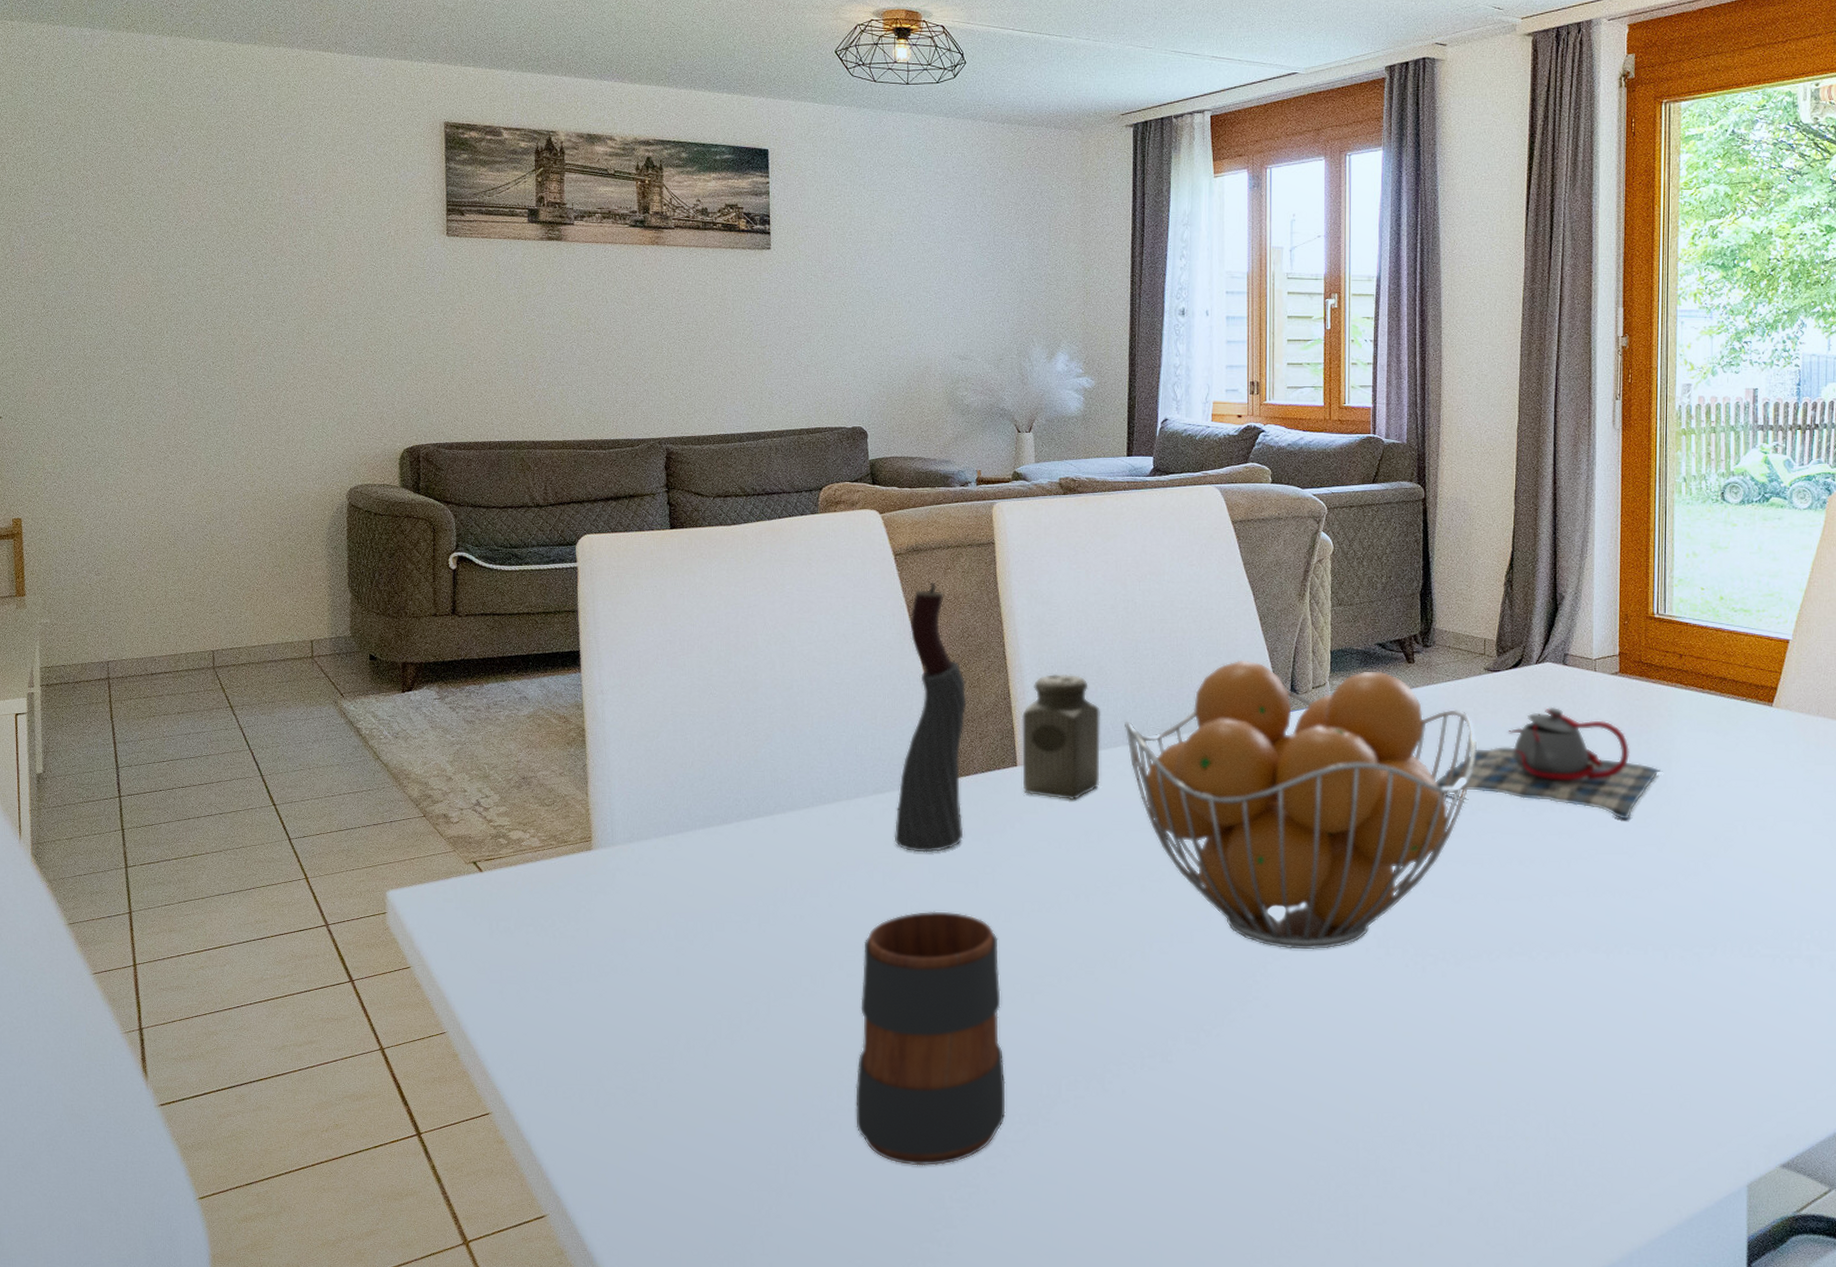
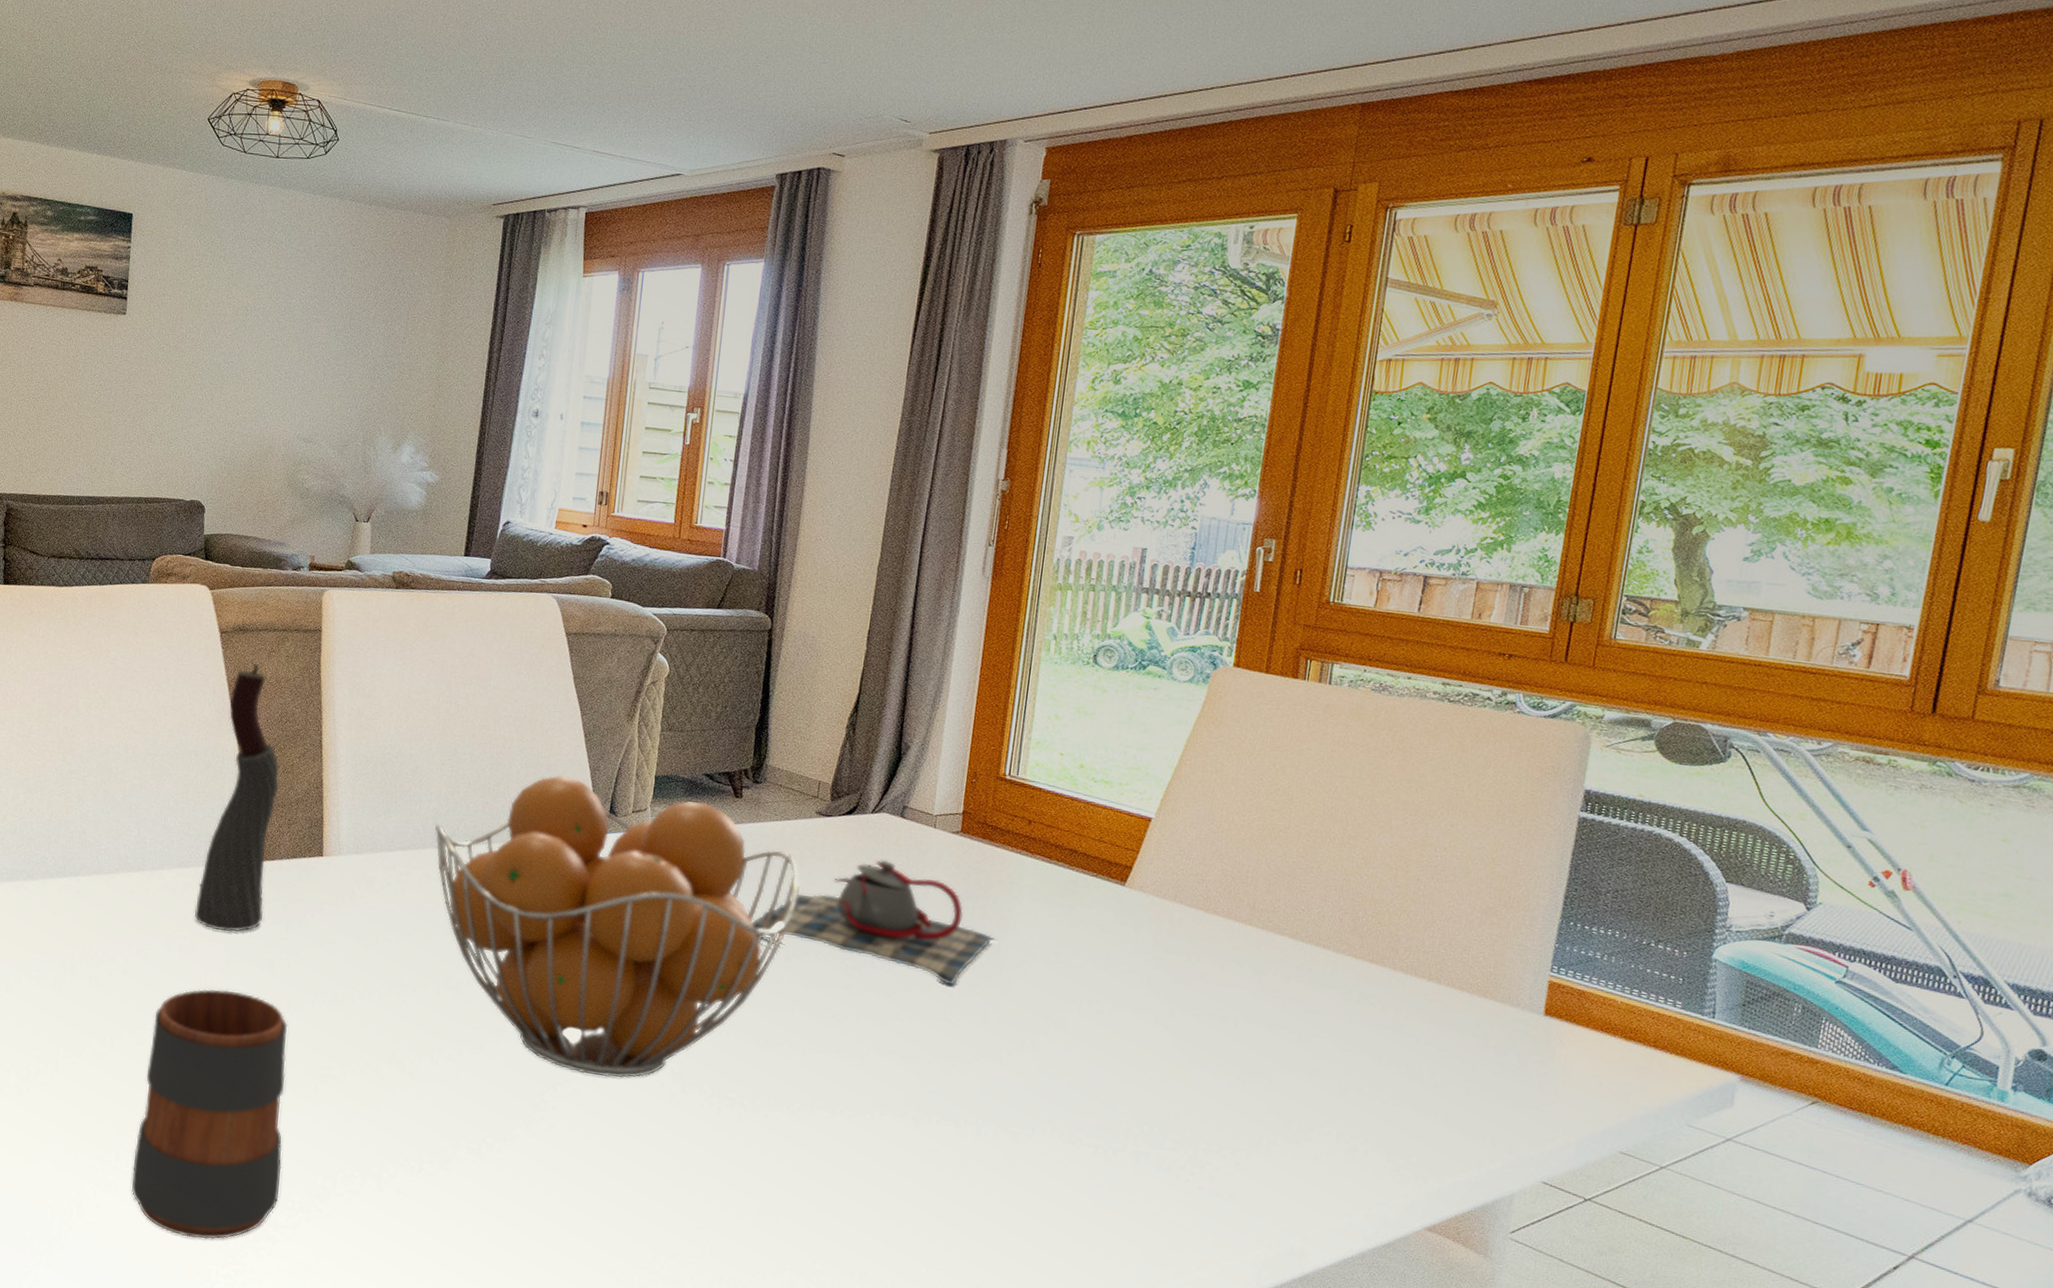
salt shaker: present [1022,673,1100,801] -> none [327,768,412,898]

